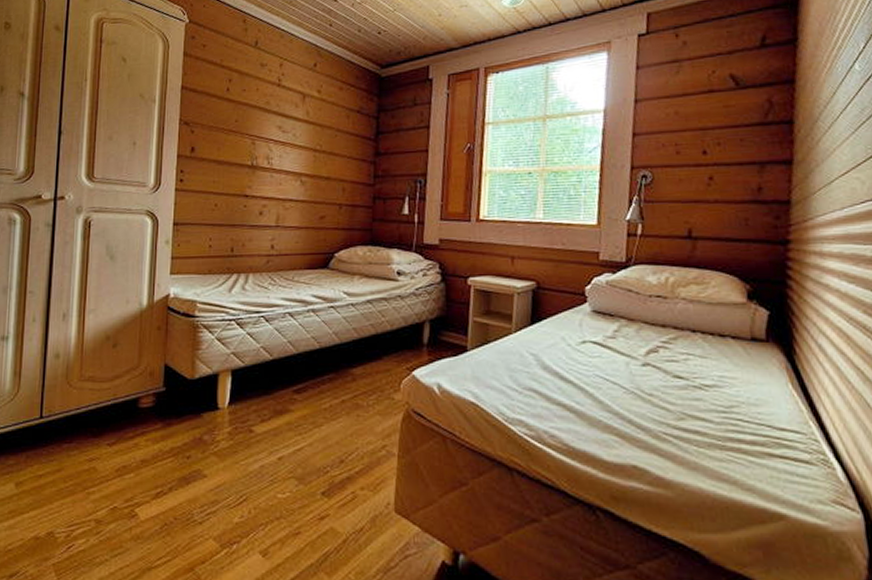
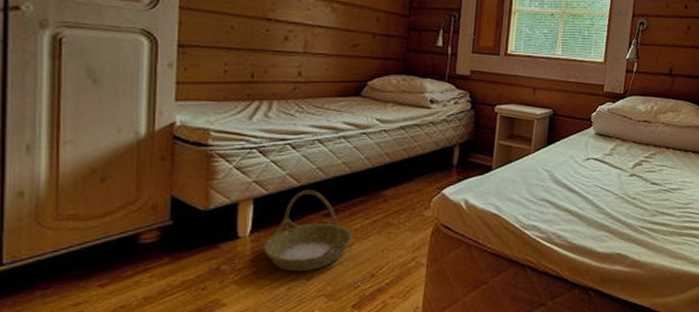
basket: none [240,364,321,449] -> present [264,190,352,272]

